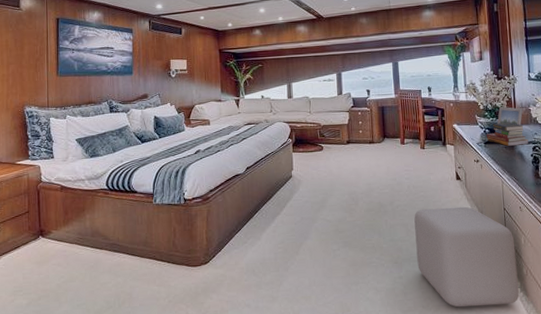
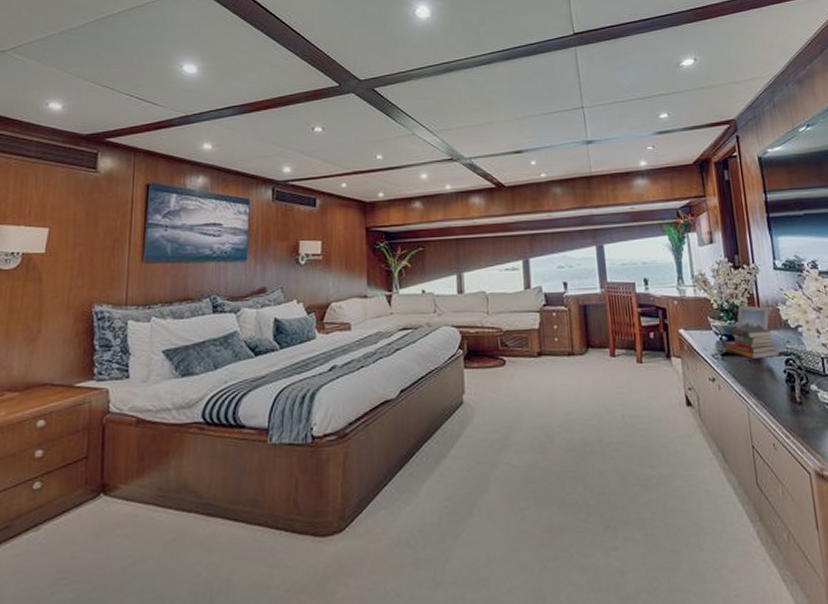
pouf: present [414,206,519,308] -> none [631,444,781,593]

